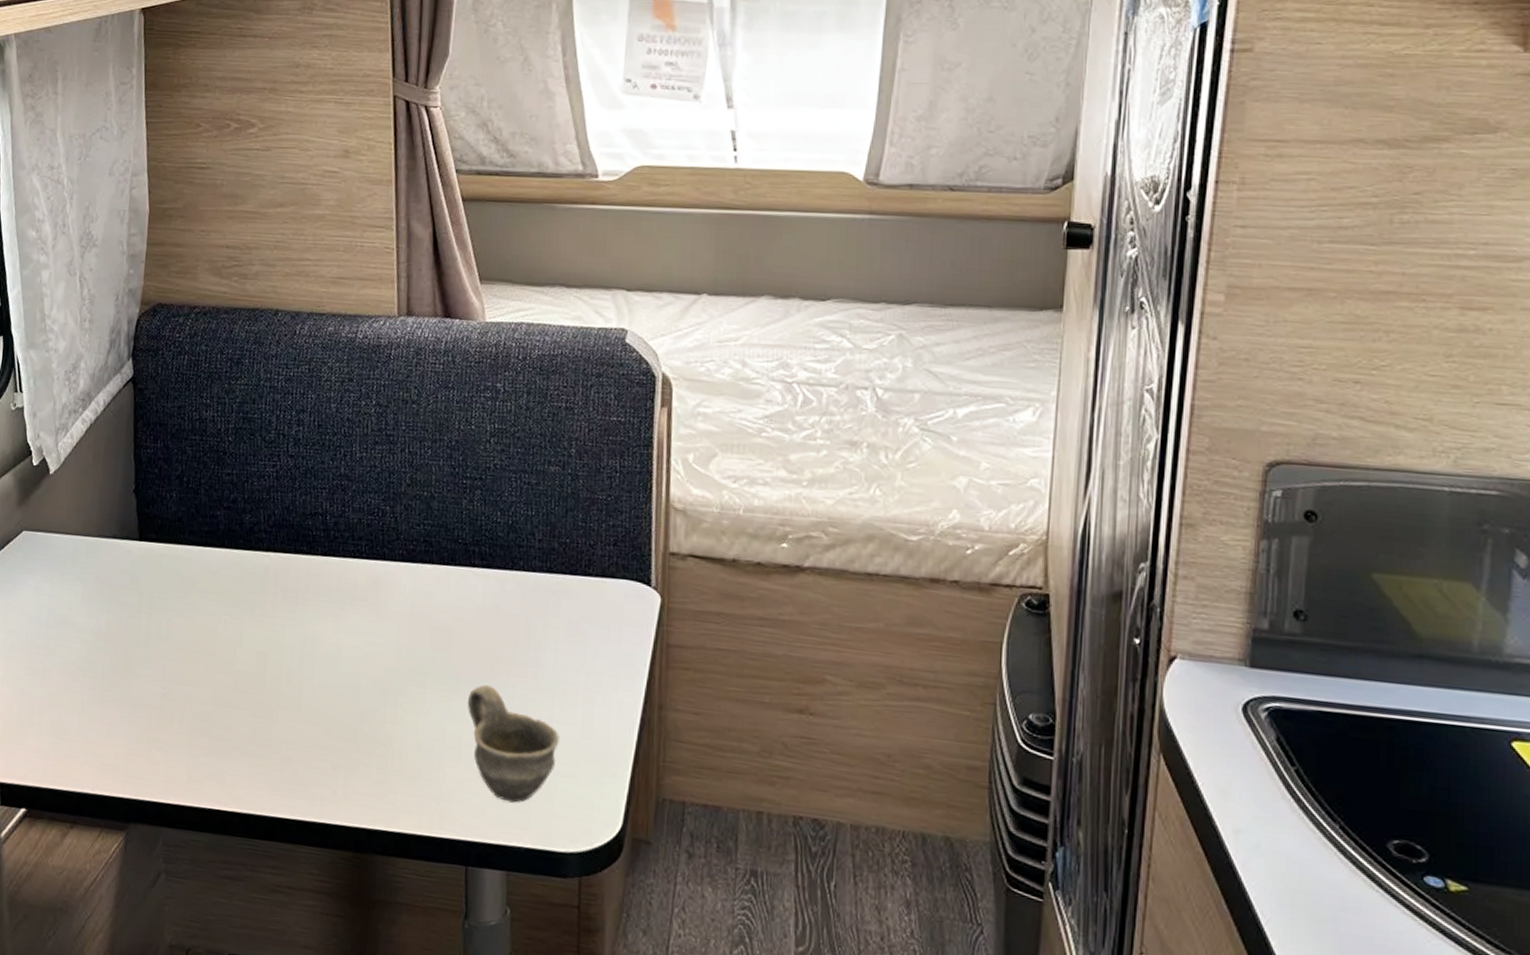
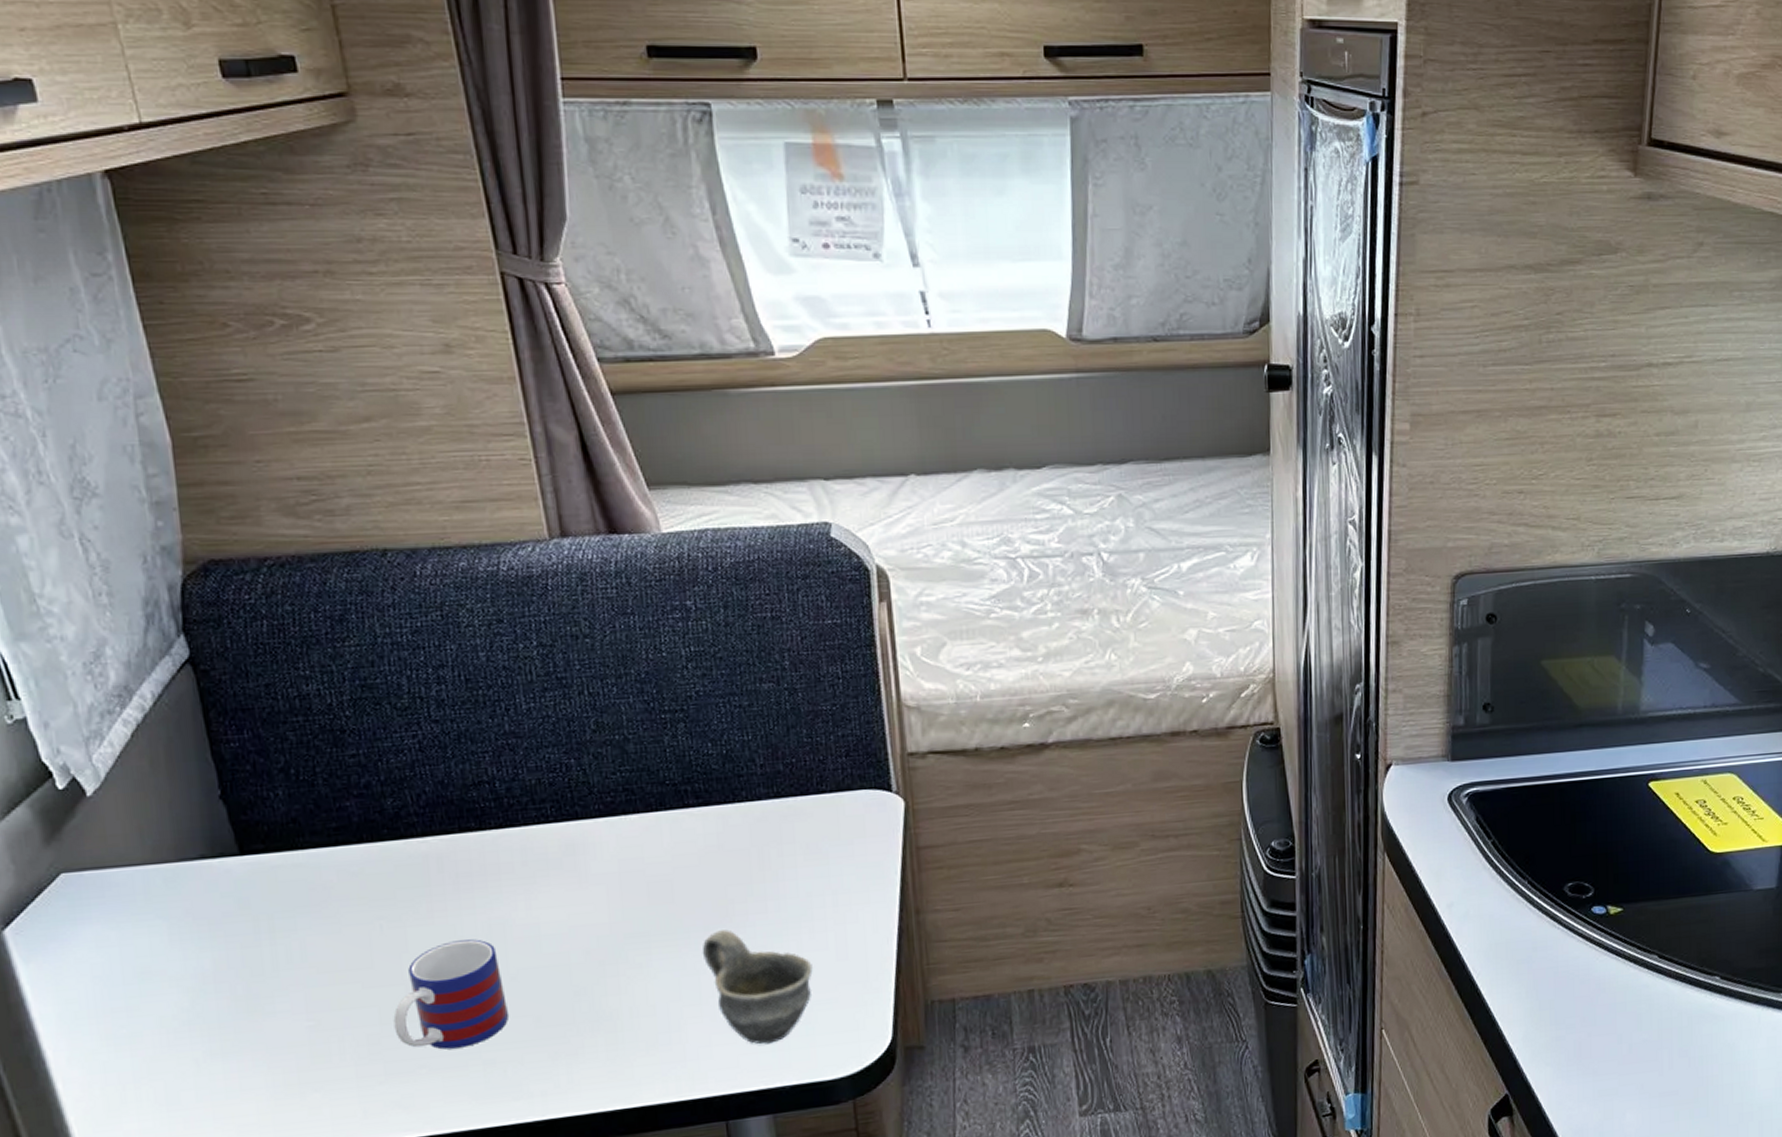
mug: none [221,645,307,741] -> present [393,939,510,1050]

